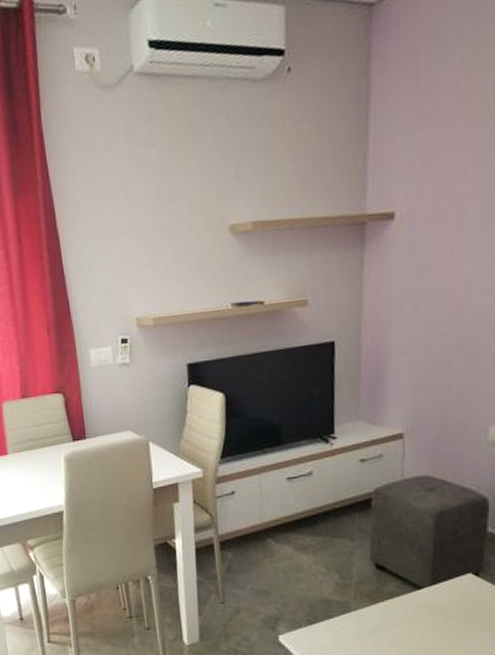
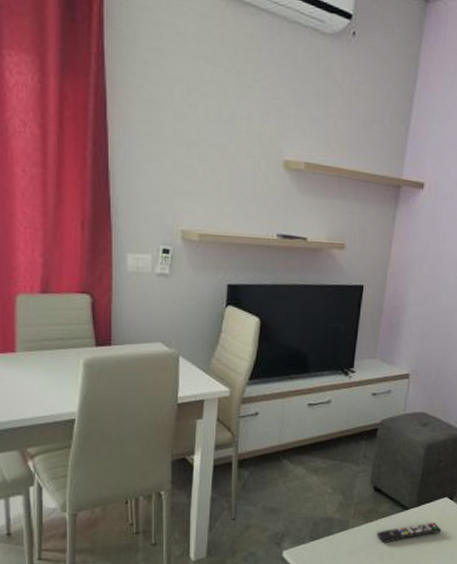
remote control: none [385,602,469,628] -> present [376,522,442,544]

